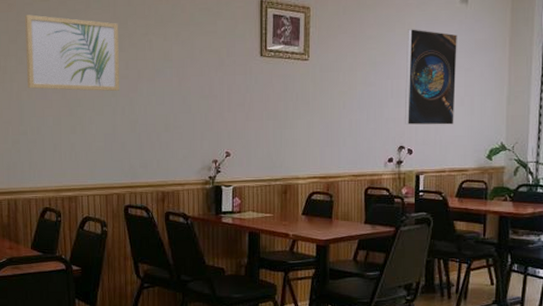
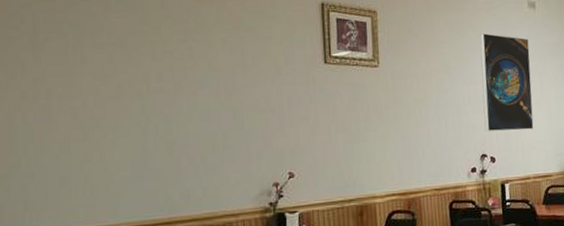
wall art: present [25,14,119,92] -> none [20,18,151,109]

